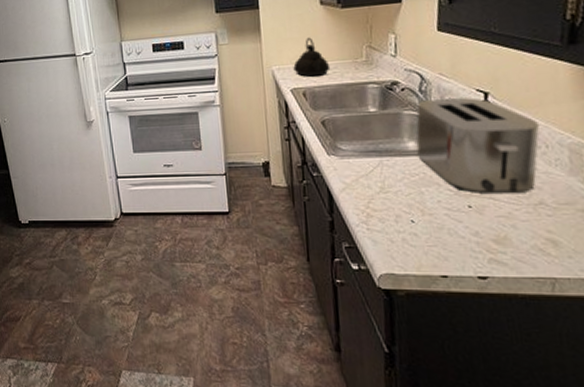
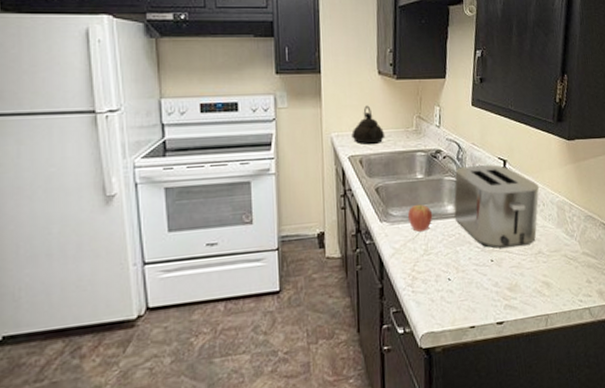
fruit: none [358,139,390,169] -> present [407,204,433,233]

